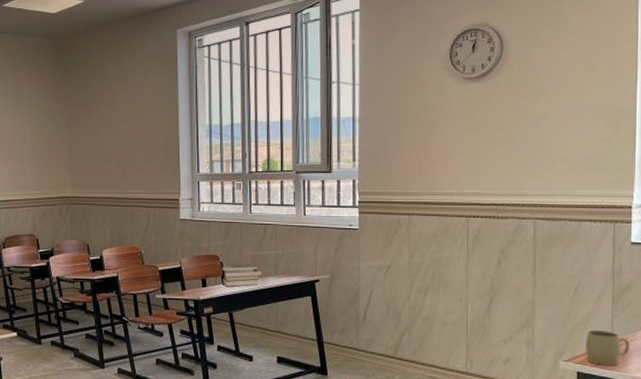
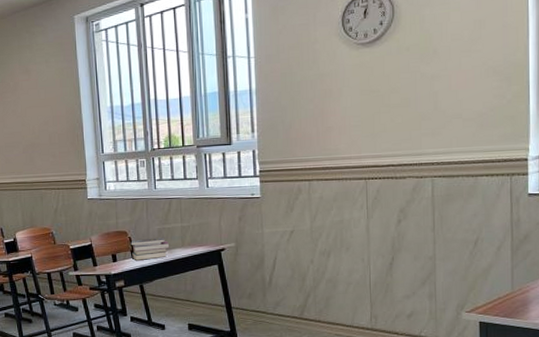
mug: present [585,330,630,366] -> none [487,281,531,314]

